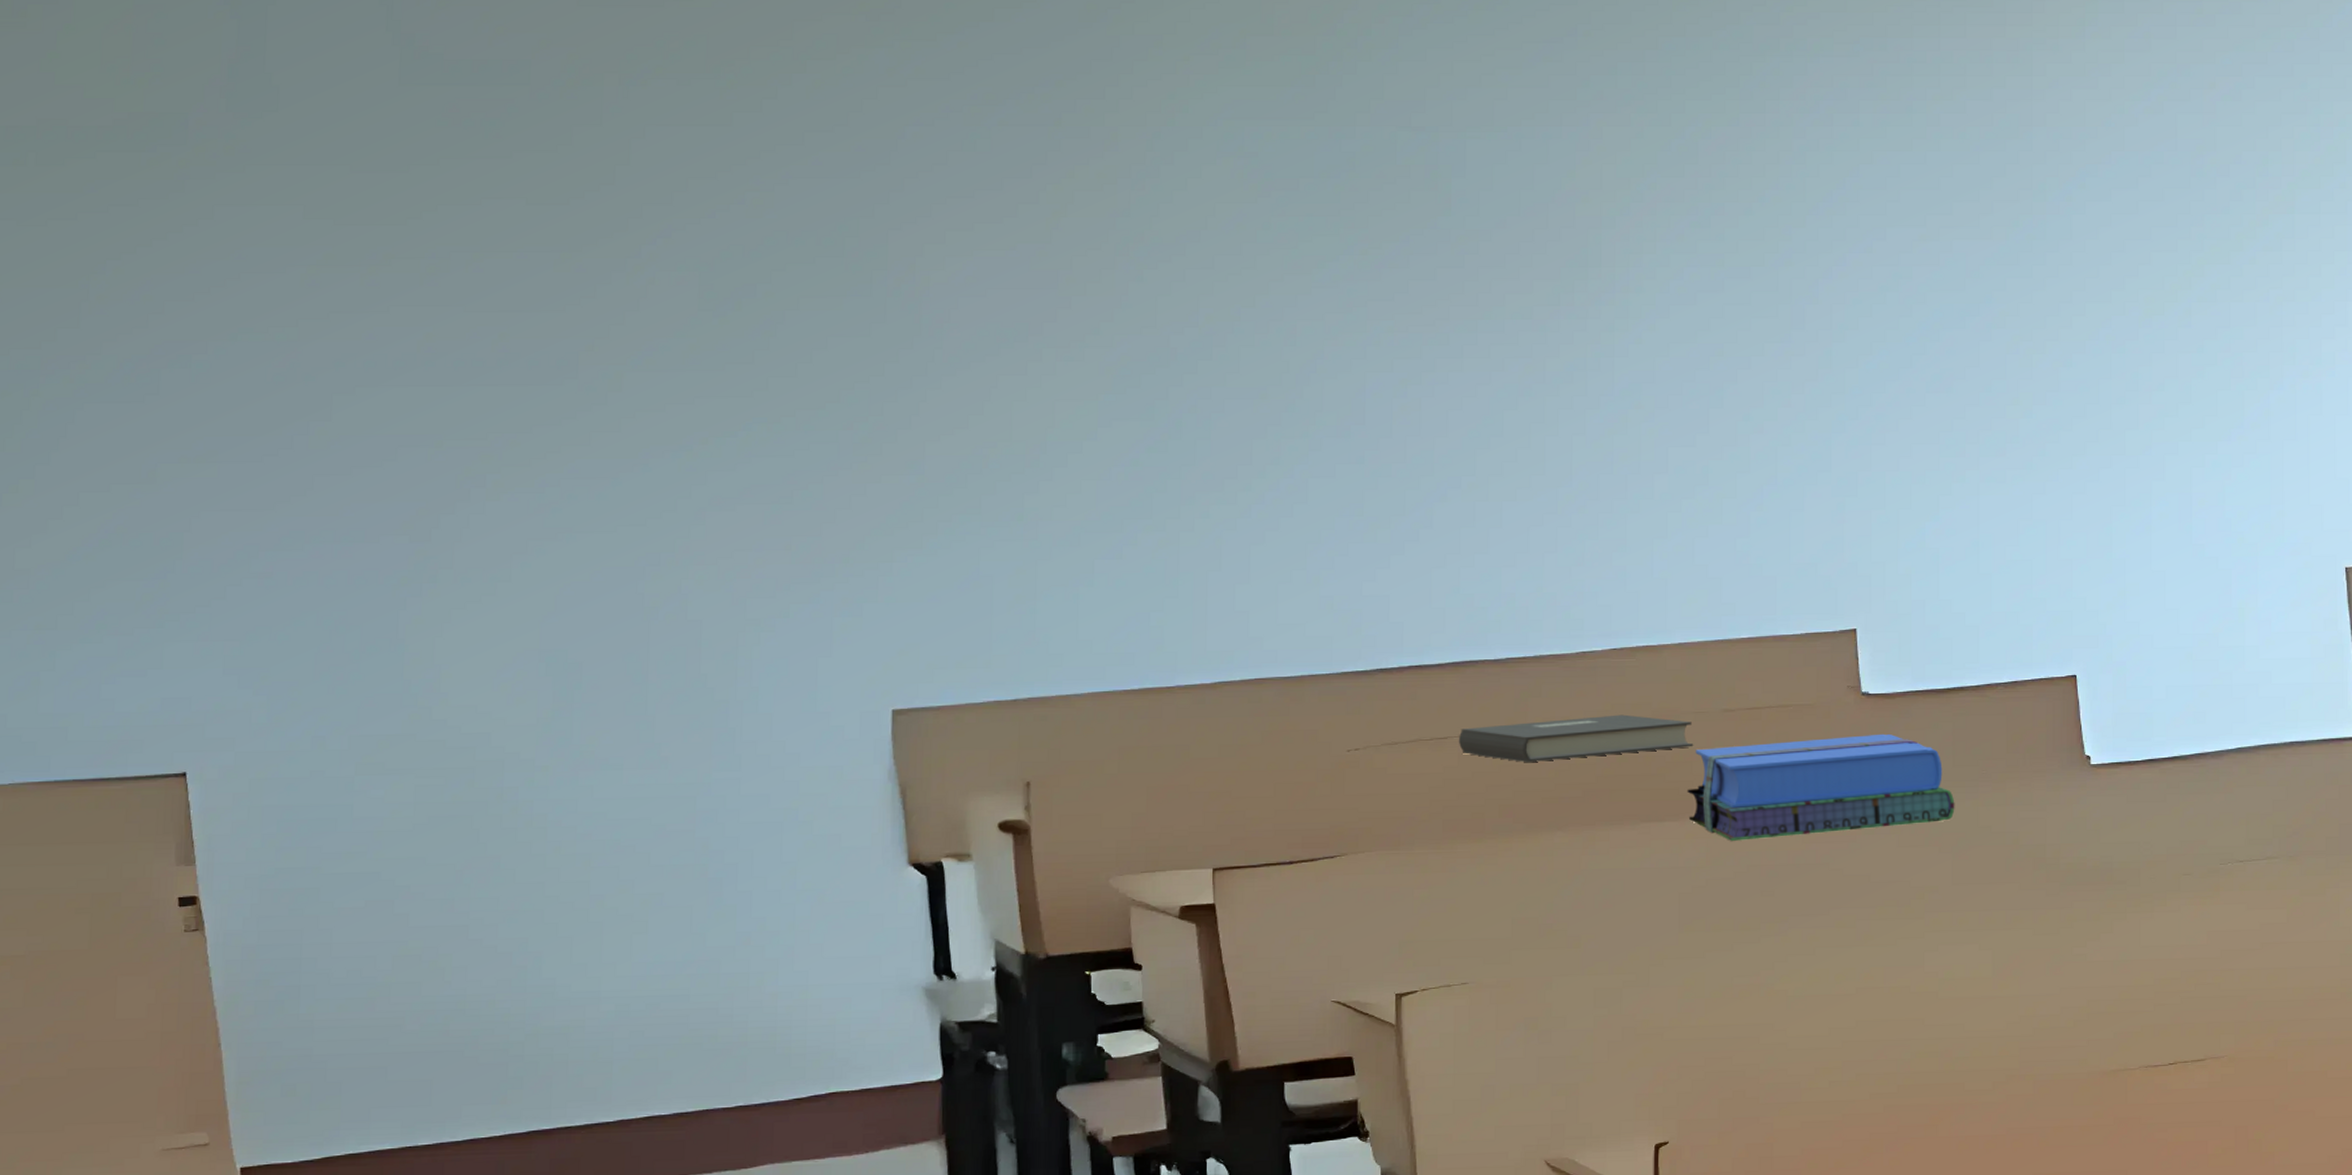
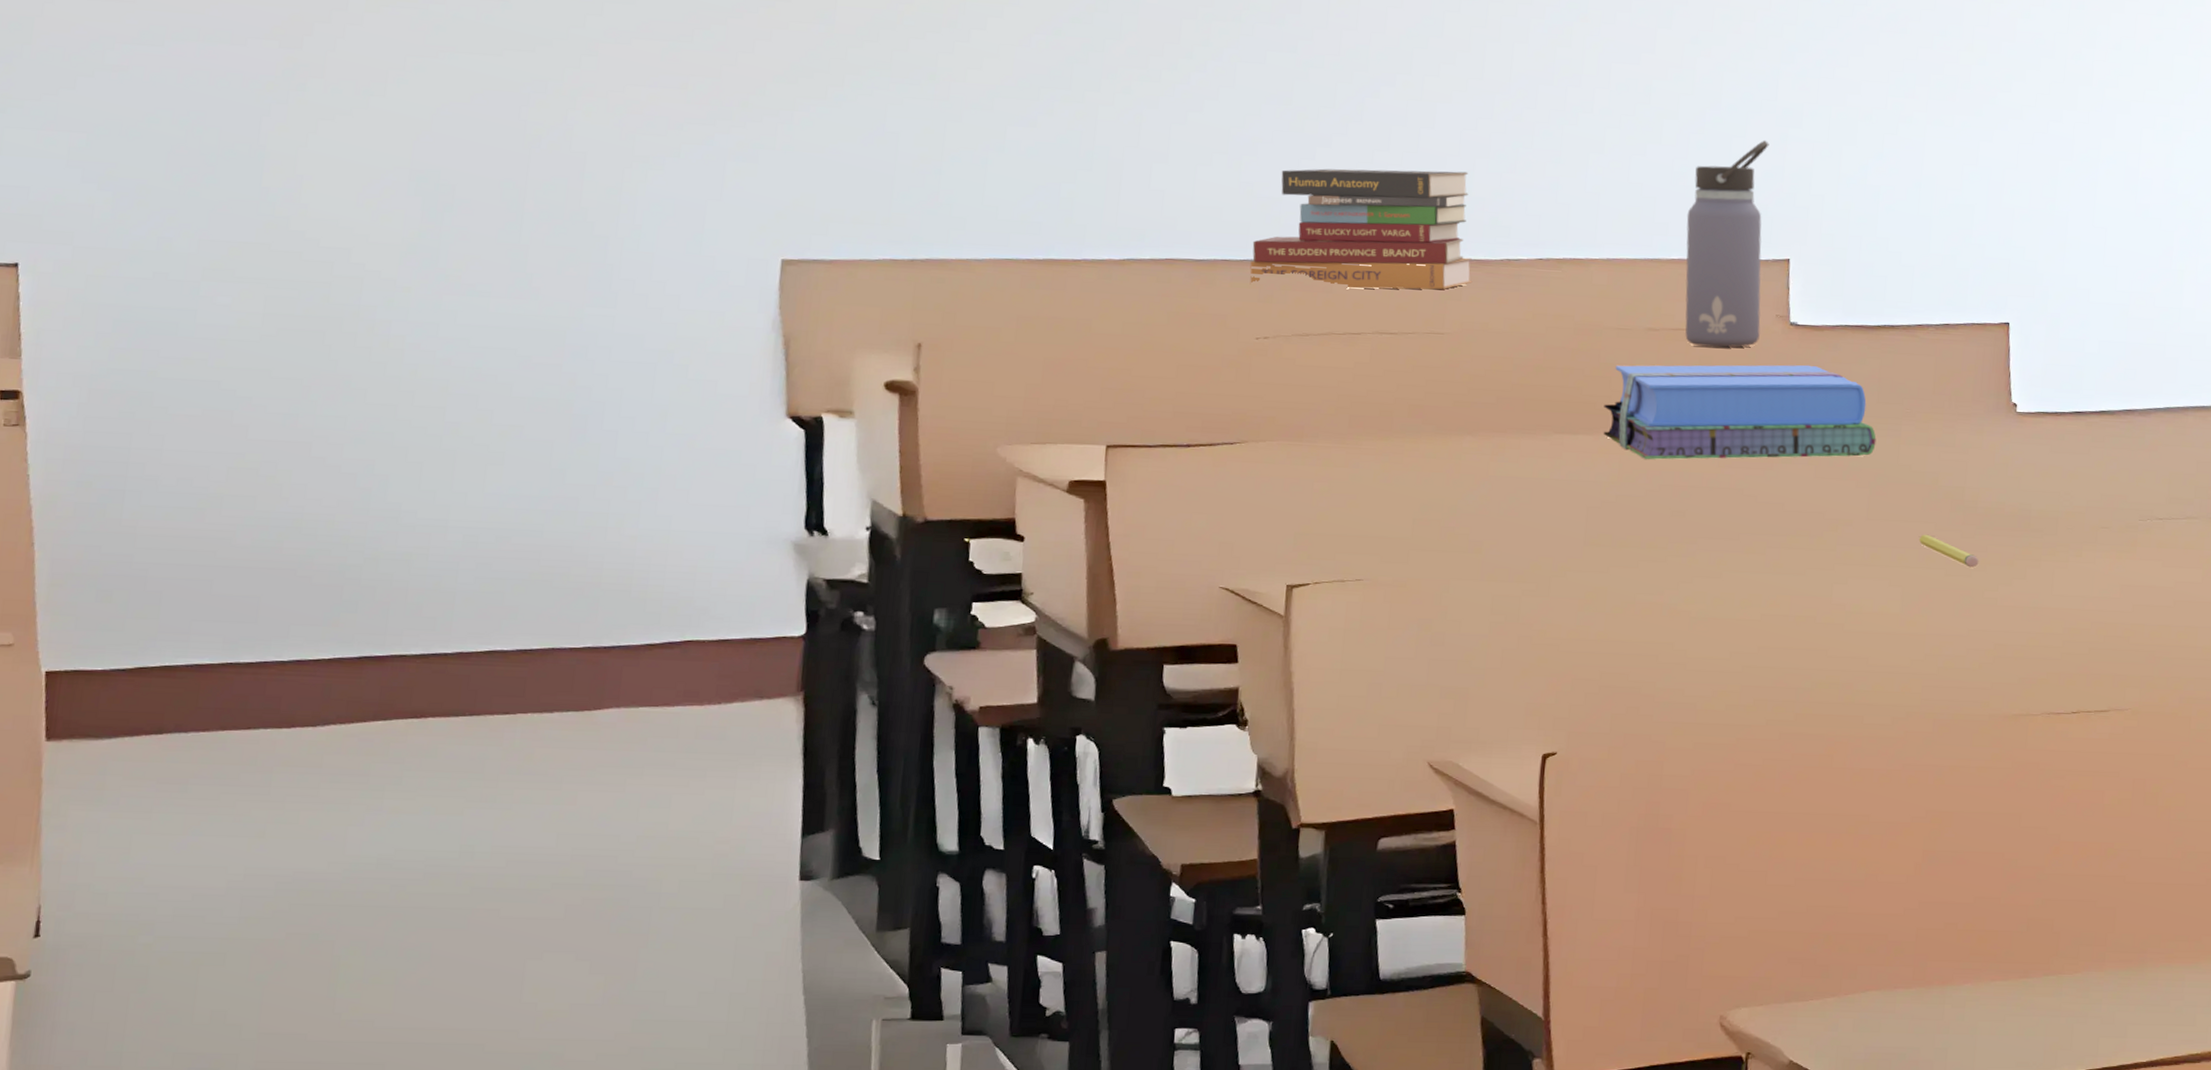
books: none [1336,568,1551,698] -> present [1249,168,1473,290]
book: present [1458,714,1694,762] -> none [1371,324,1615,365]
water bottle: none [1752,512,1833,724] -> present [1685,140,1770,347]
pencil: none [2004,895,2066,925] -> present [1918,534,1979,568]

